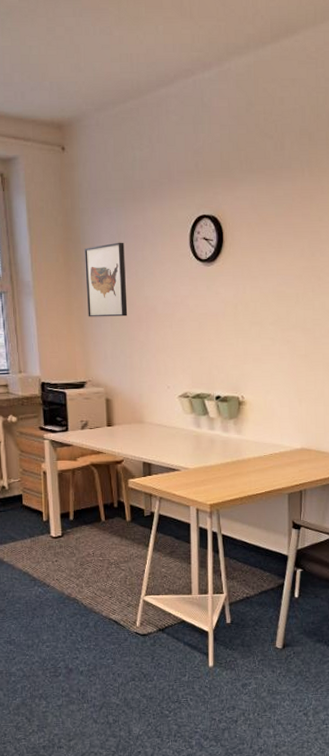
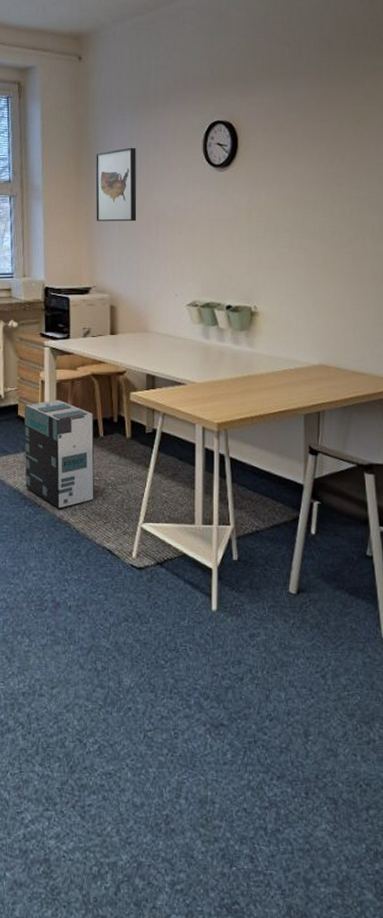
cardboard box: none [28,488,99,588] -> present [24,399,95,509]

